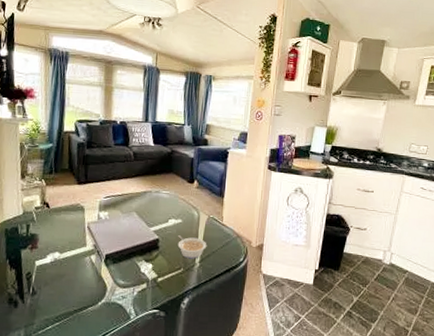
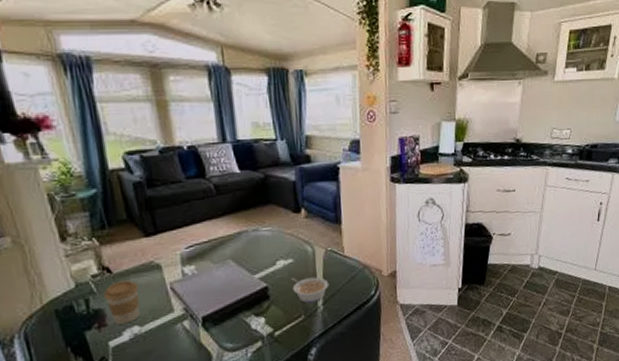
coffee cup: none [40,215,66,249] -> present [104,280,141,325]

